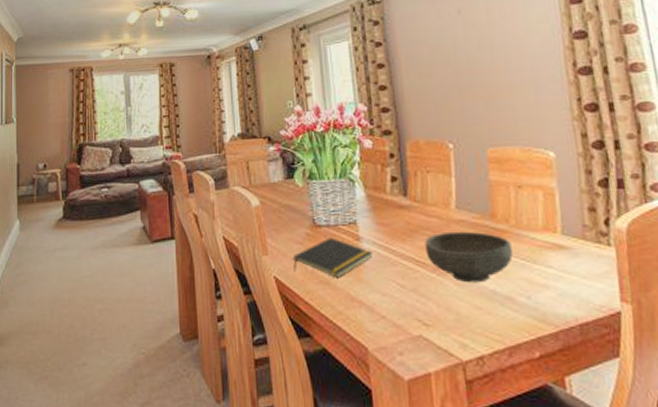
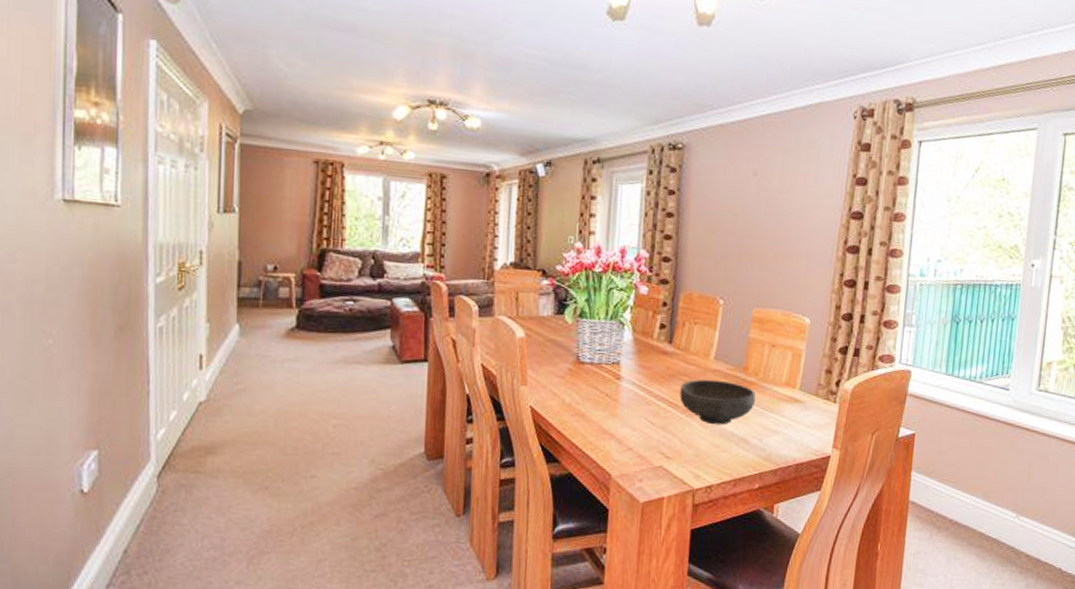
notepad: present [293,237,373,278] -> none [551,374,631,412]

